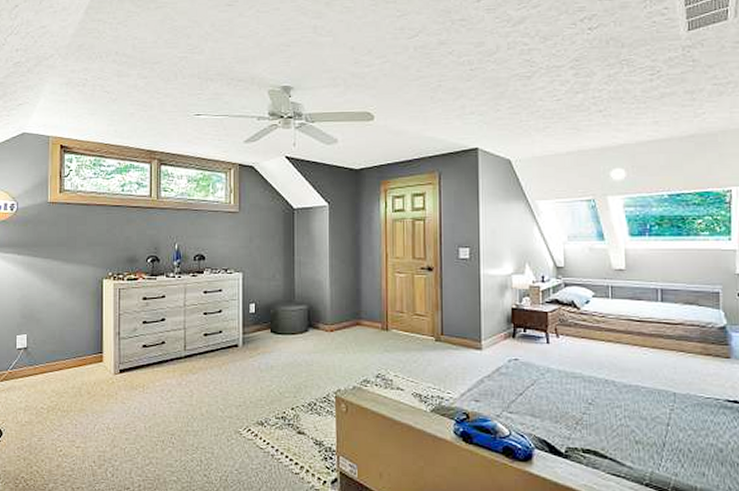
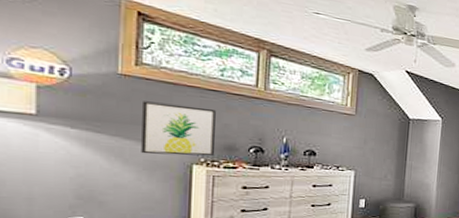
wall art: none [65,223,120,273] -> present [141,101,216,156]

